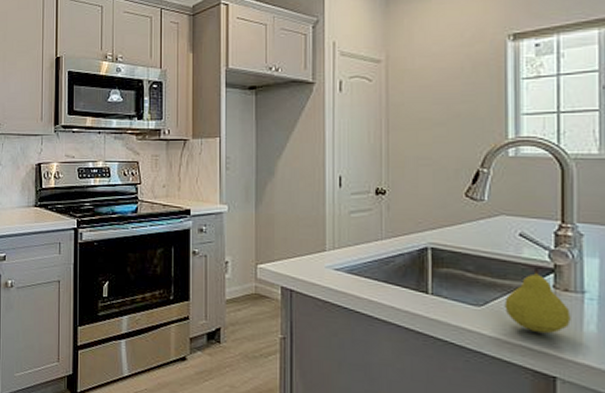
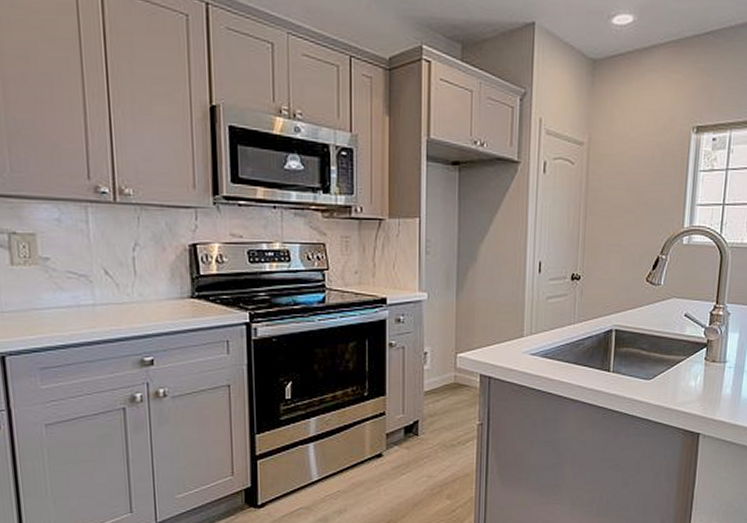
fruit: present [505,267,571,334] -> none [668,343,715,399]

